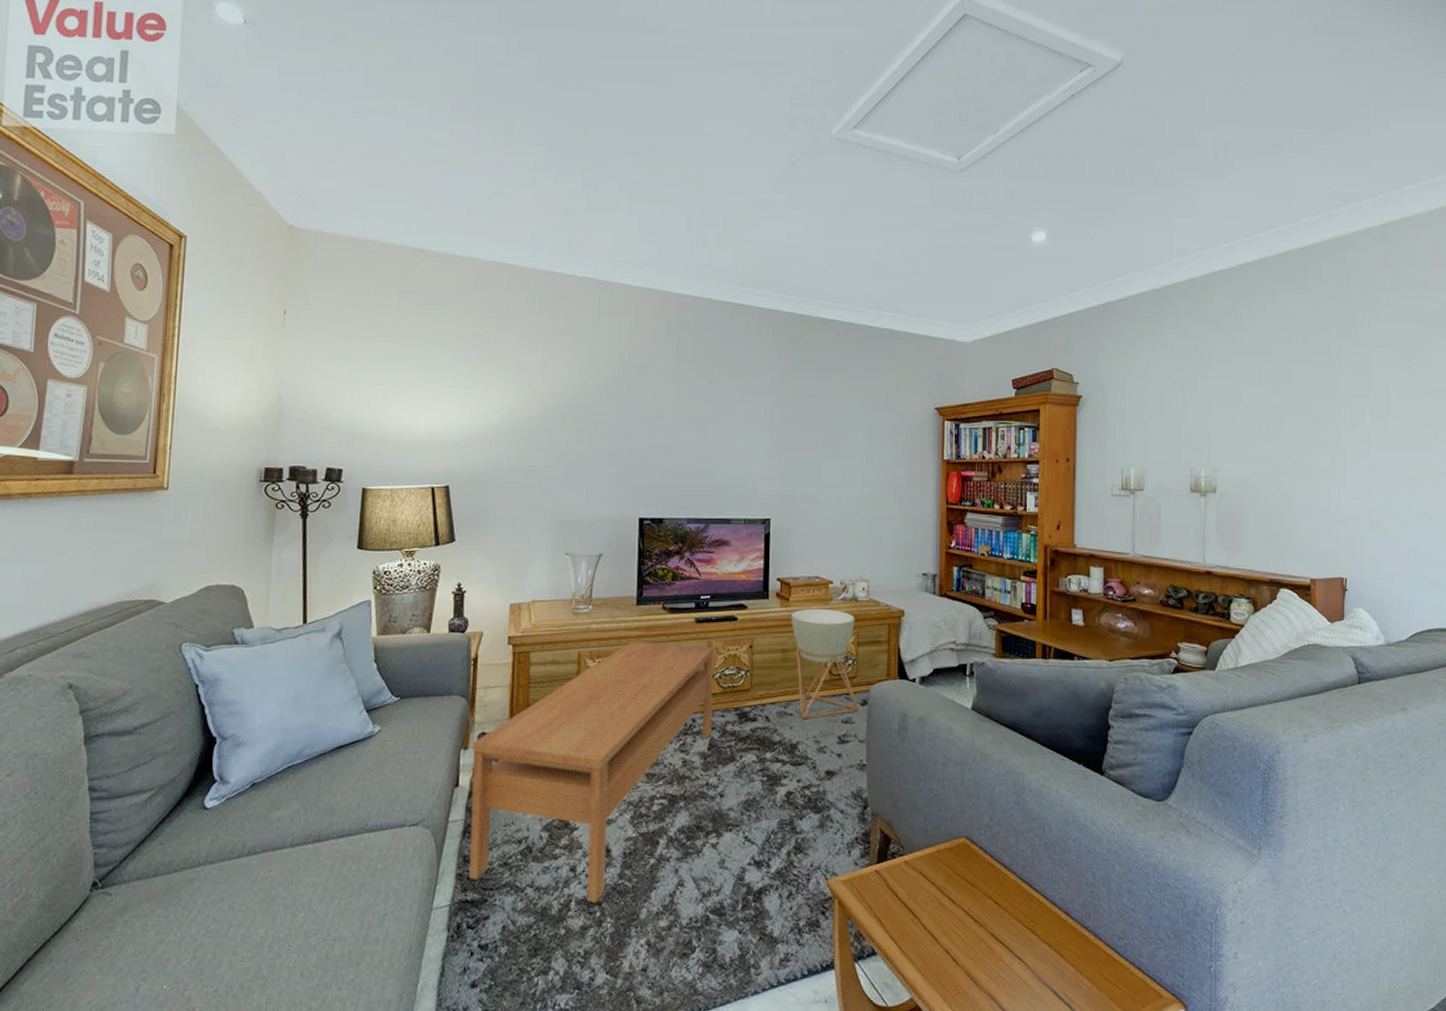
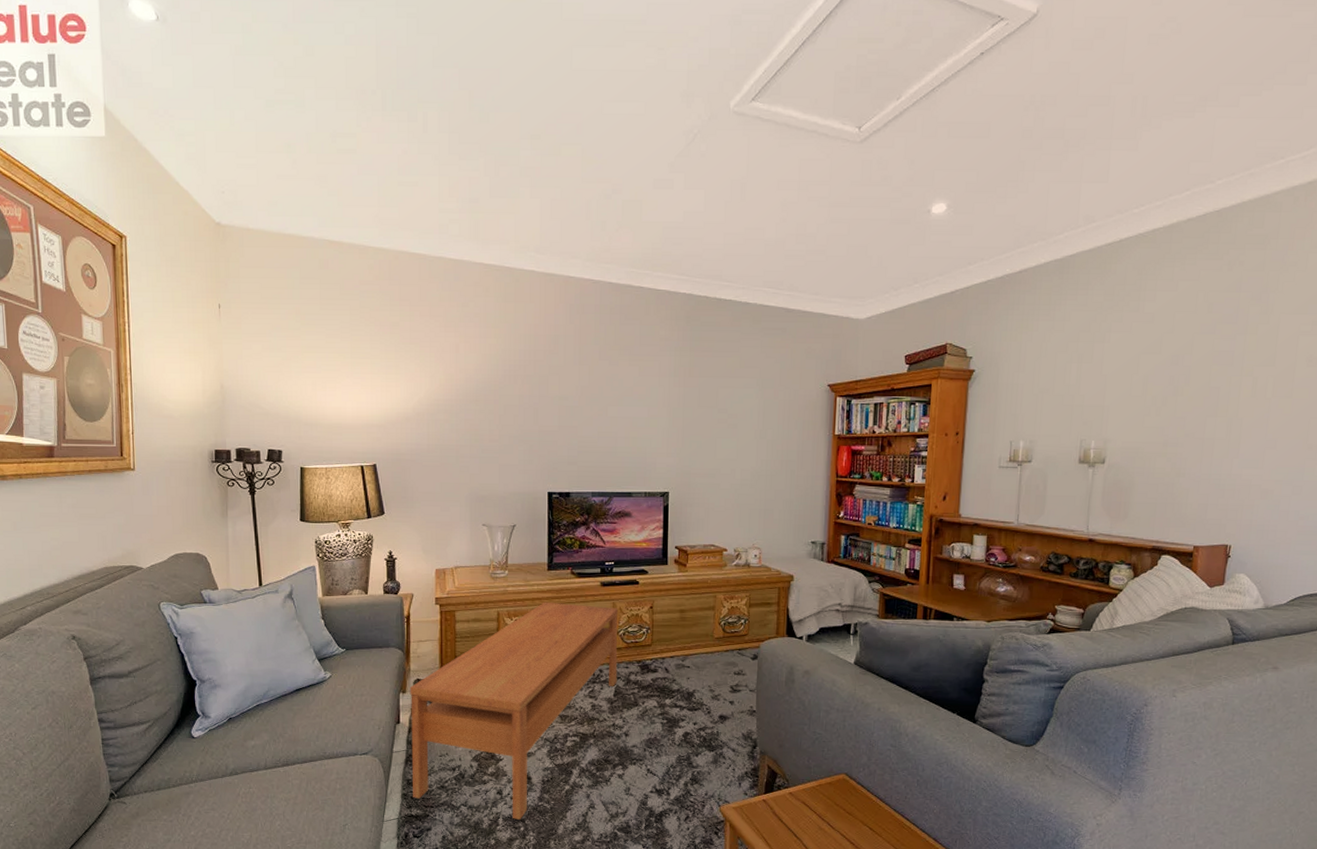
planter: present [790,608,859,720] -> none [687,573,750,671]

